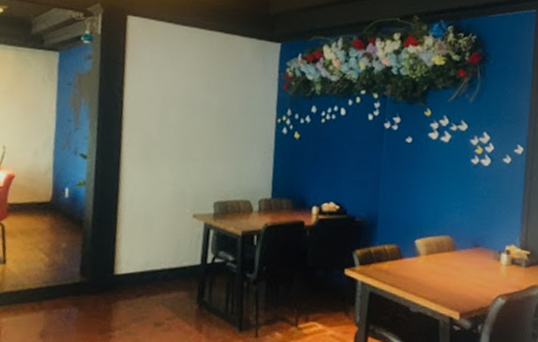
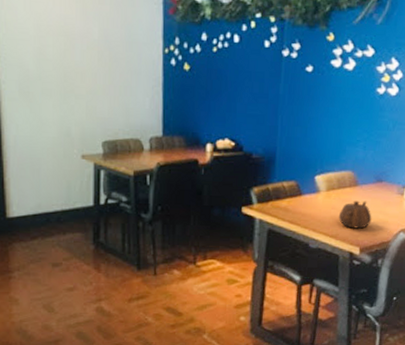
teapot: none [438,265,471,293] -> present [338,200,372,229]

